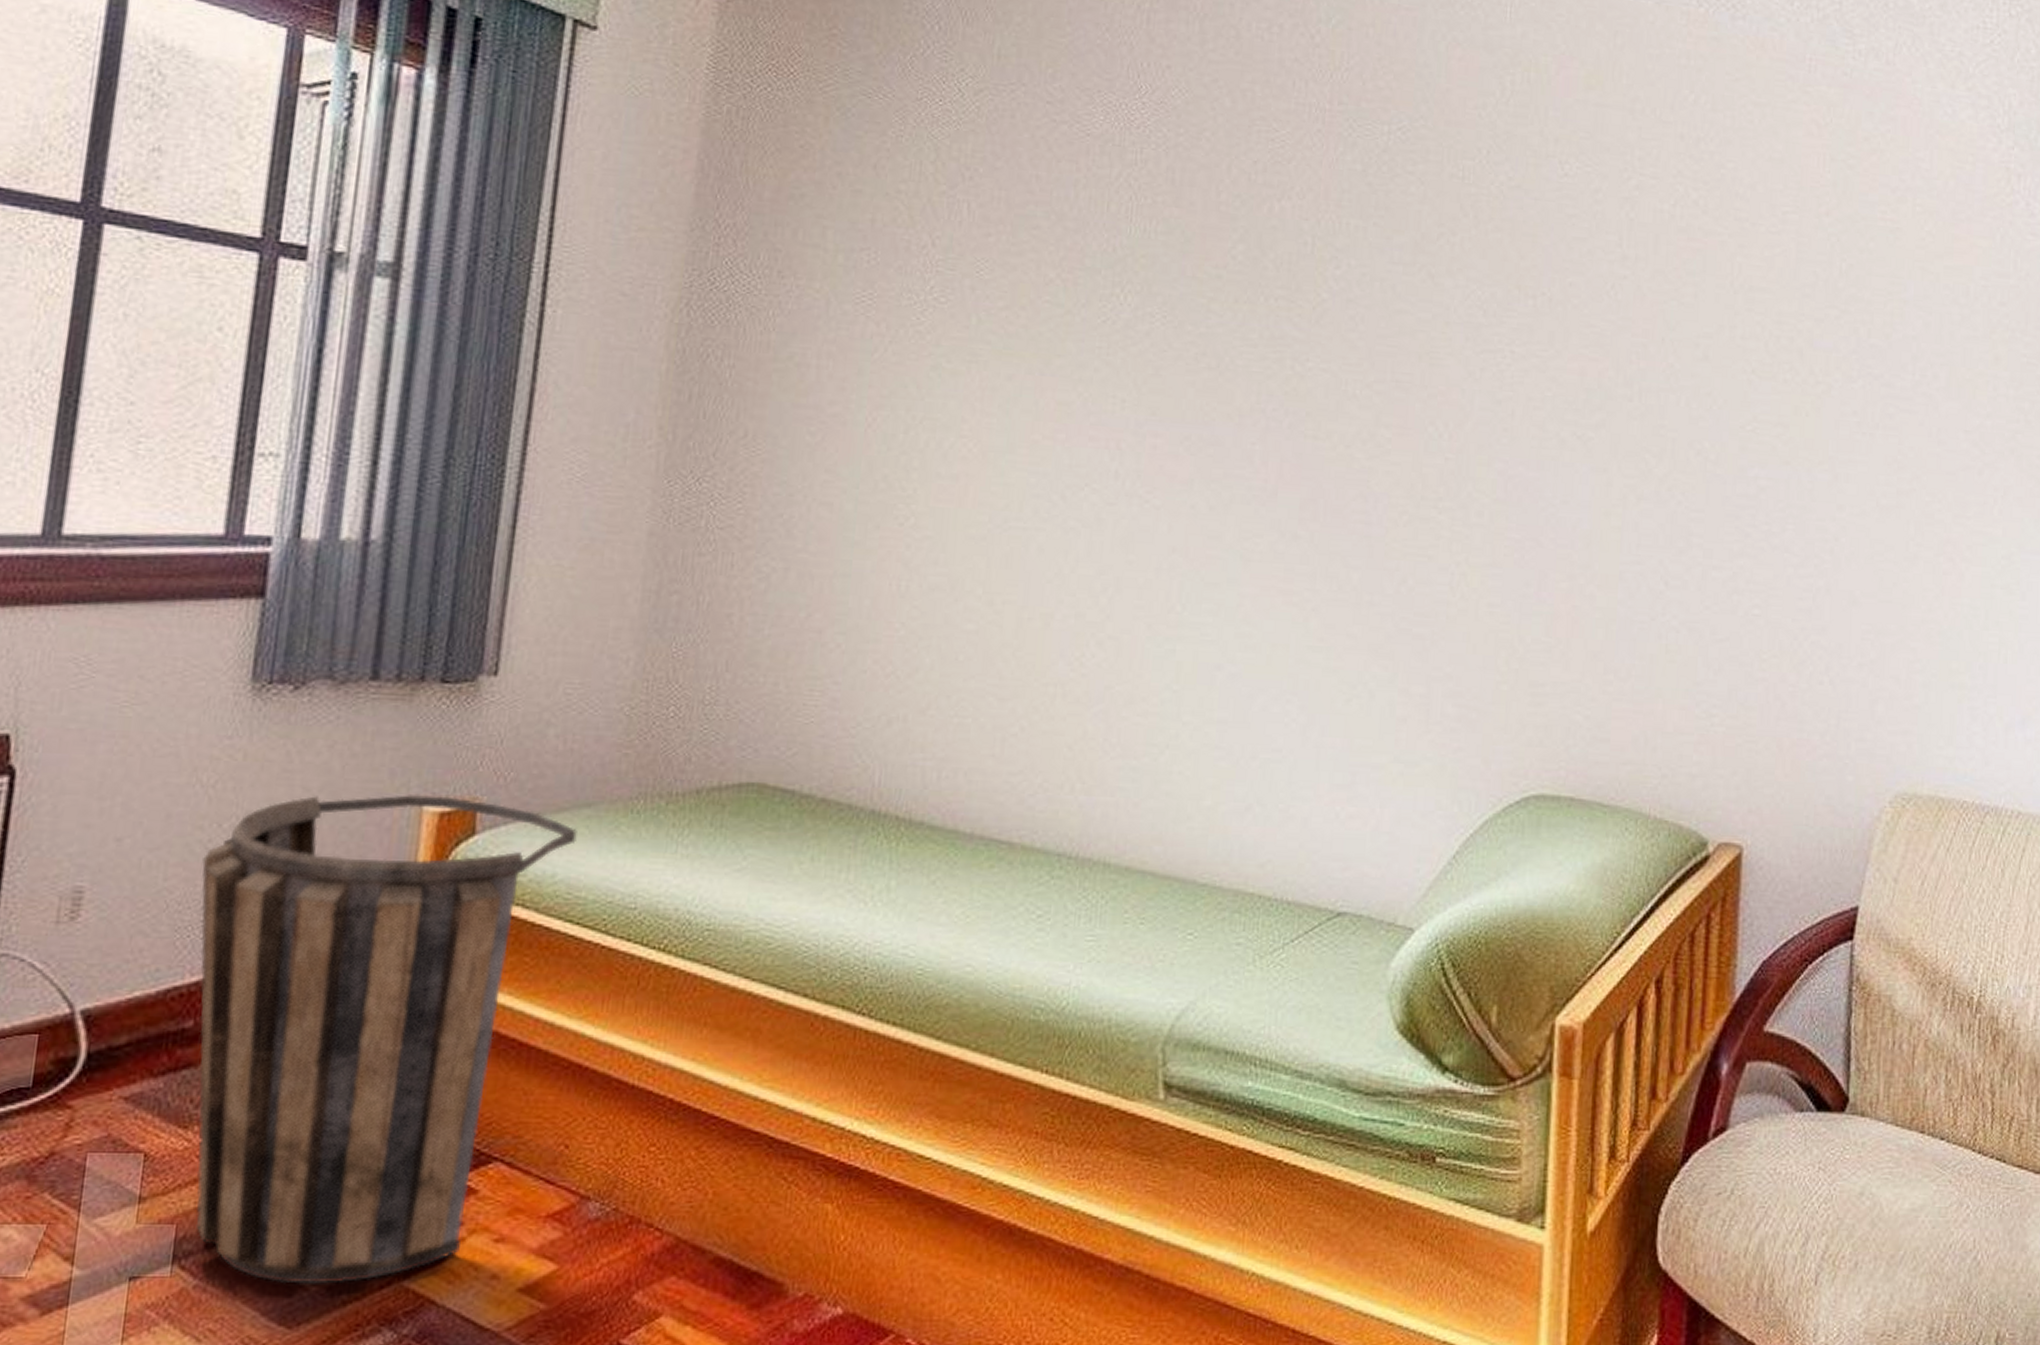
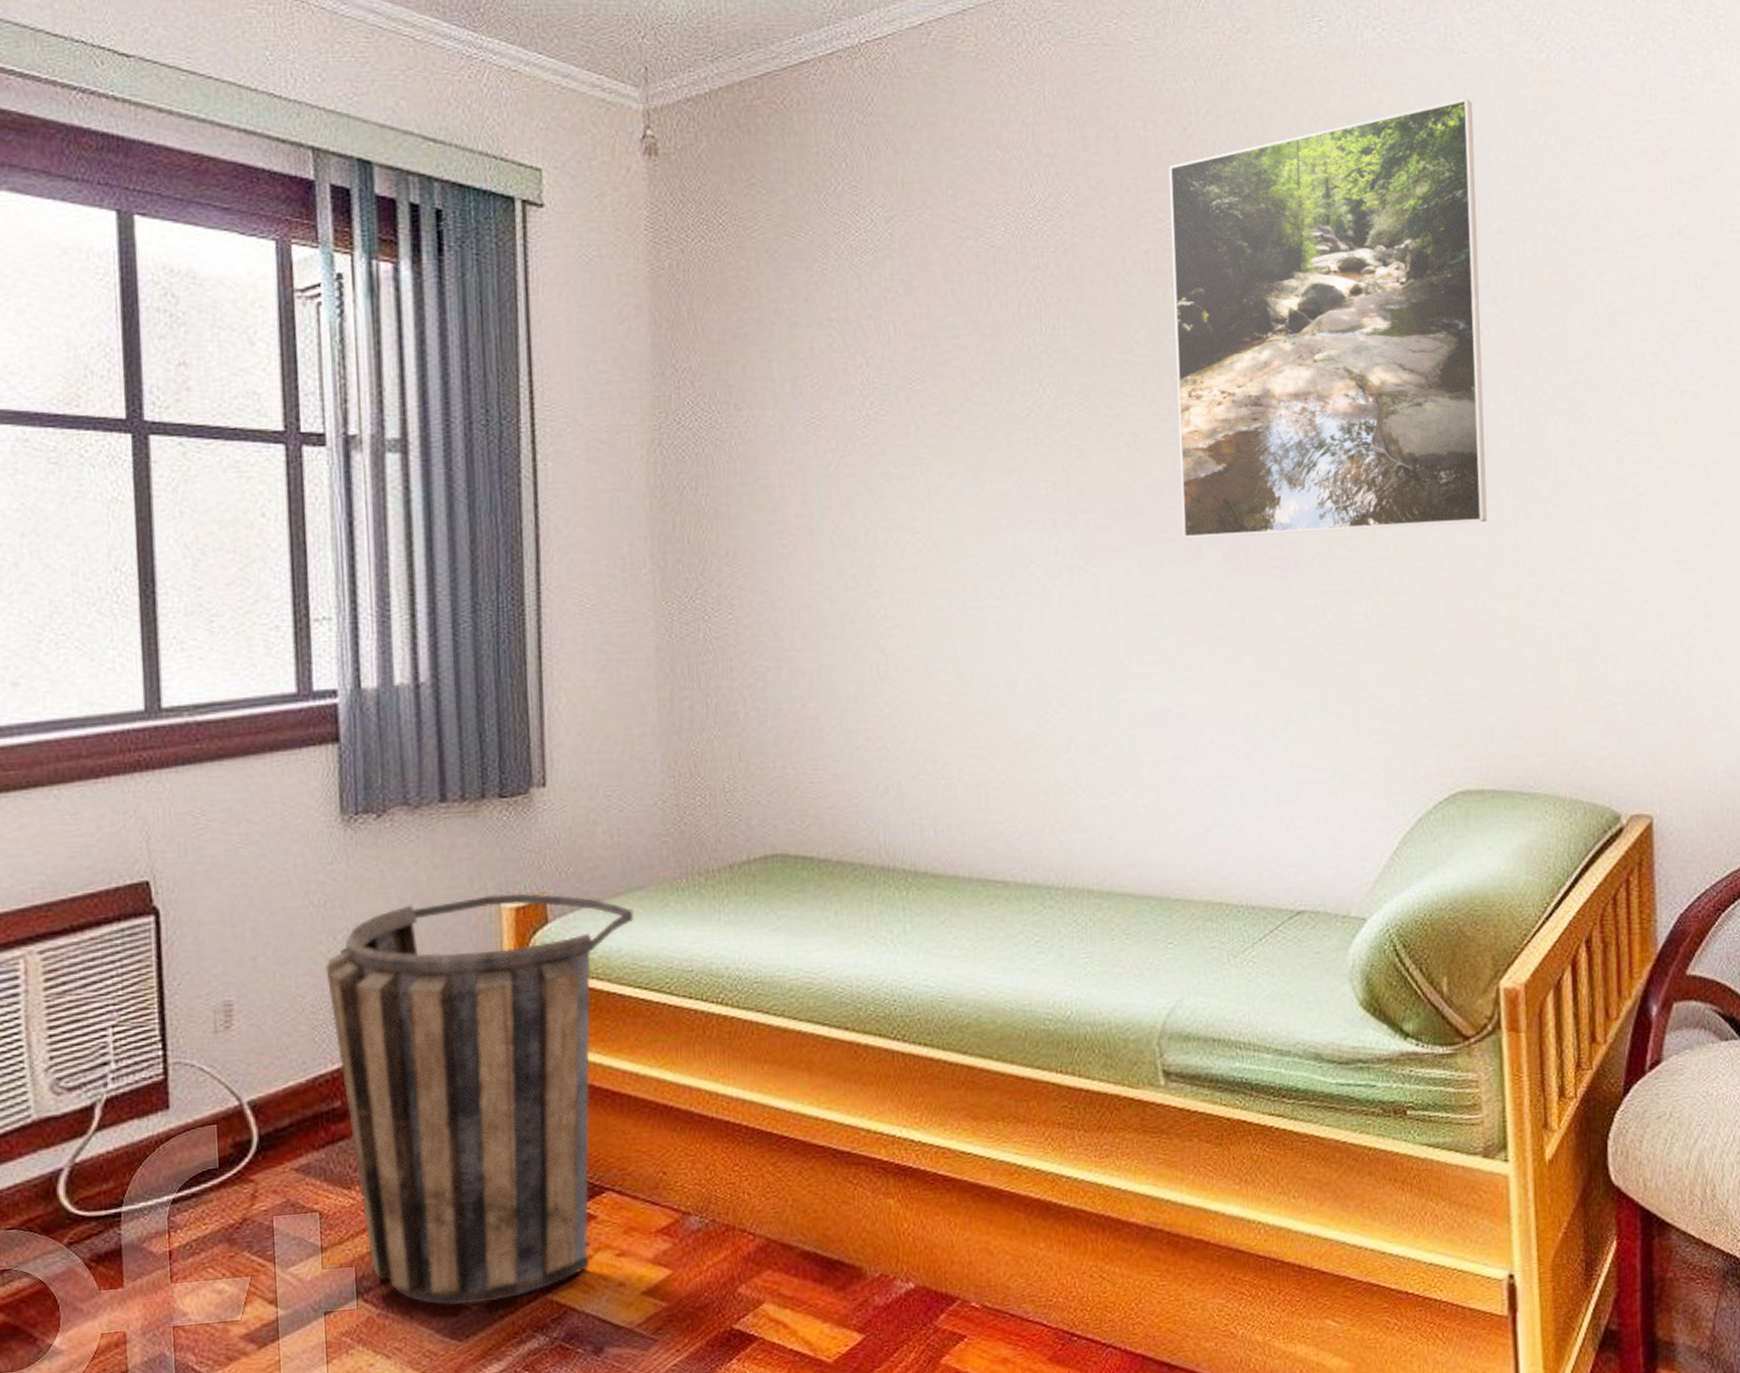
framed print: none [1259,43,1622,499] -> present [1169,98,1488,538]

